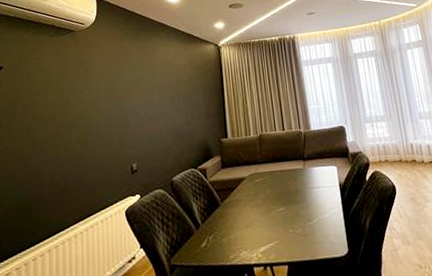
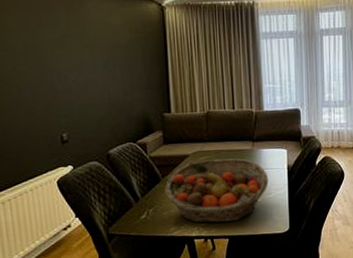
fruit basket: none [223,178,323,249] -> present [164,158,269,224]

